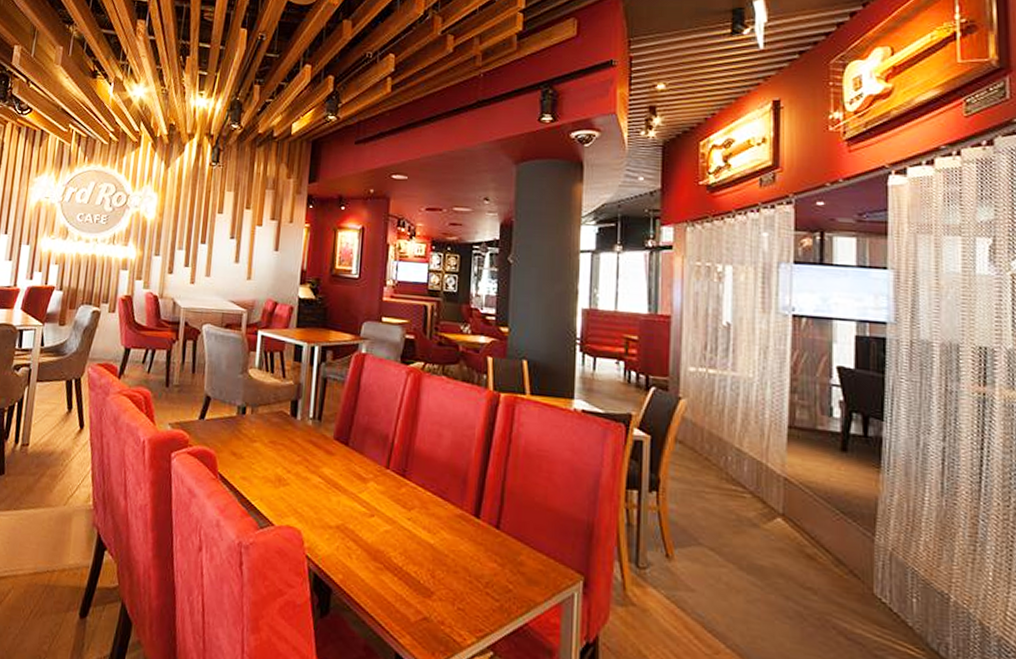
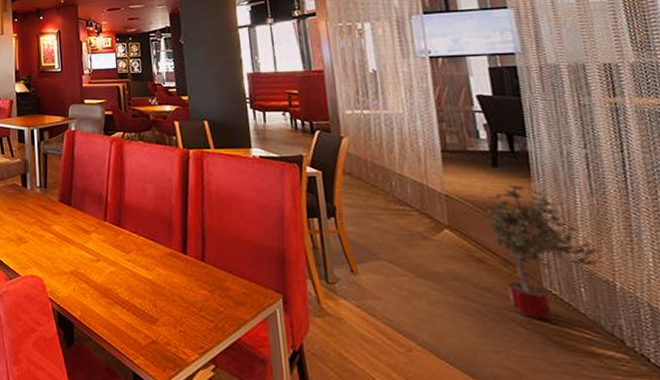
potted tree: none [823,473,940,631] -> present [483,184,600,321]

